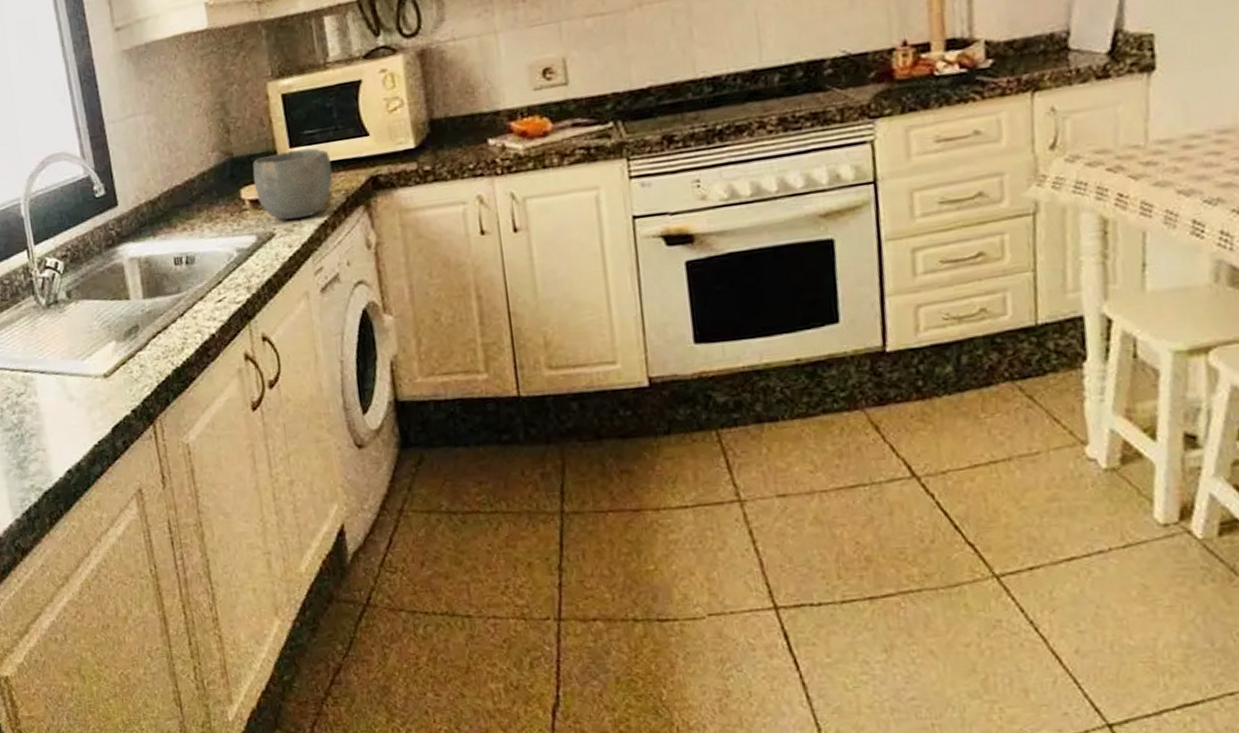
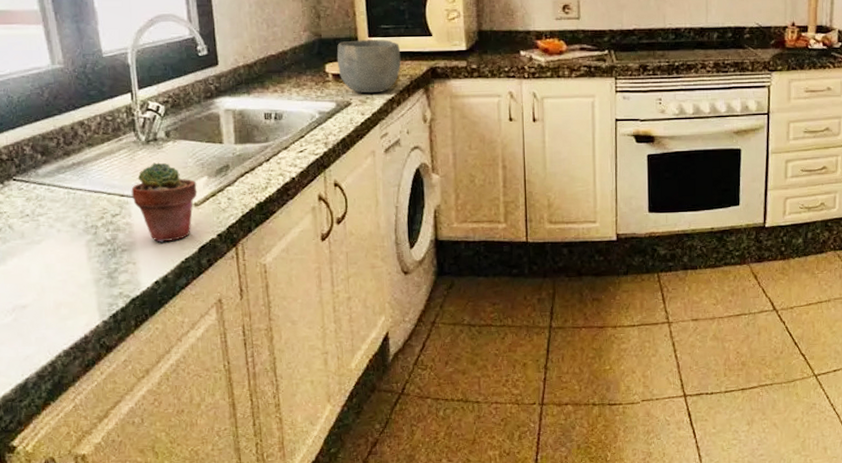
potted succulent: none [35,329,106,424] -> present [131,162,197,243]

